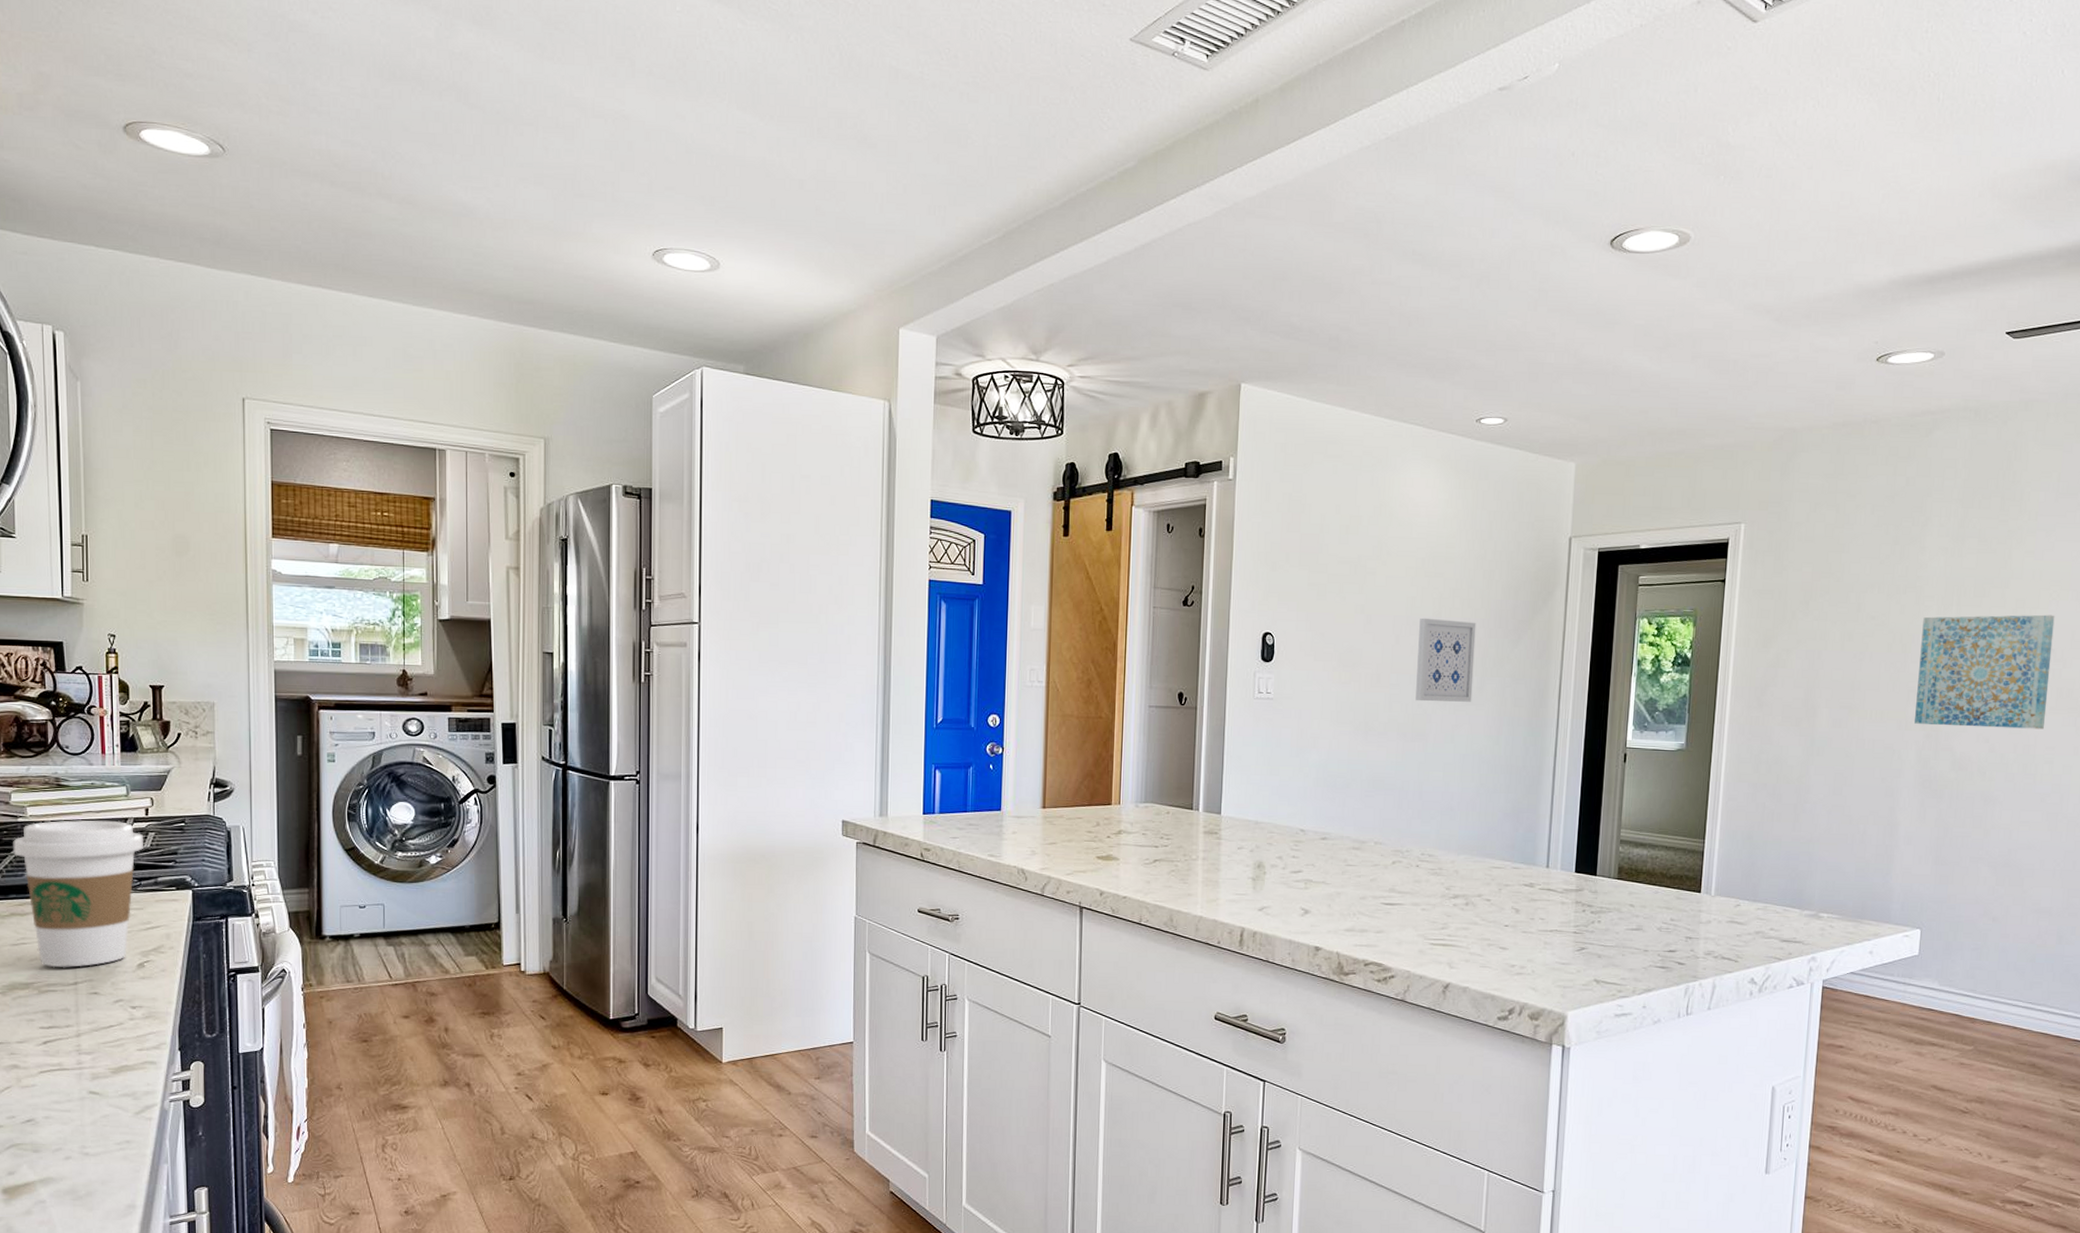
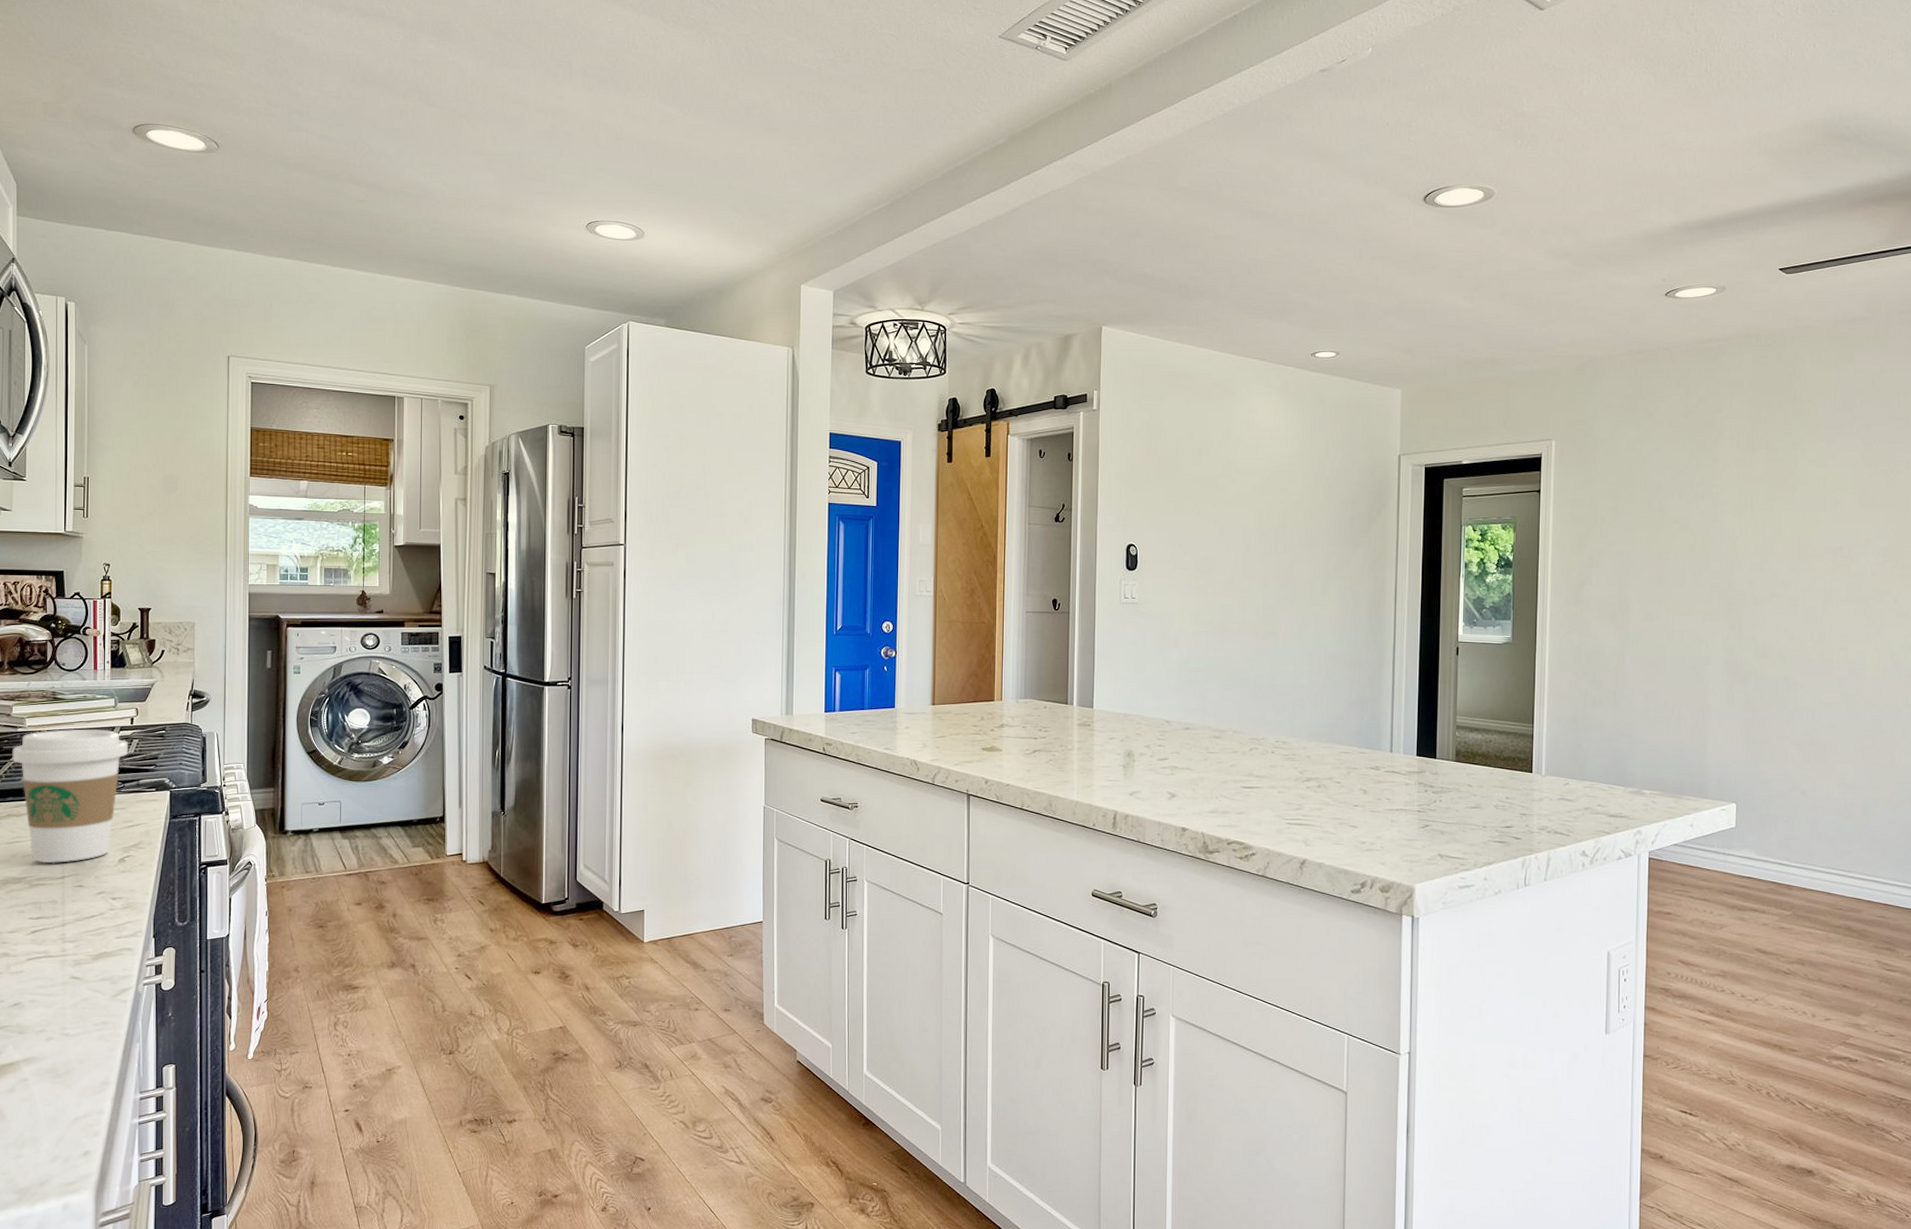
wall art: present [1415,618,1476,702] -> none [1266,528,1318,604]
wall art: present [1915,614,2055,729] -> none [1719,516,1840,619]

